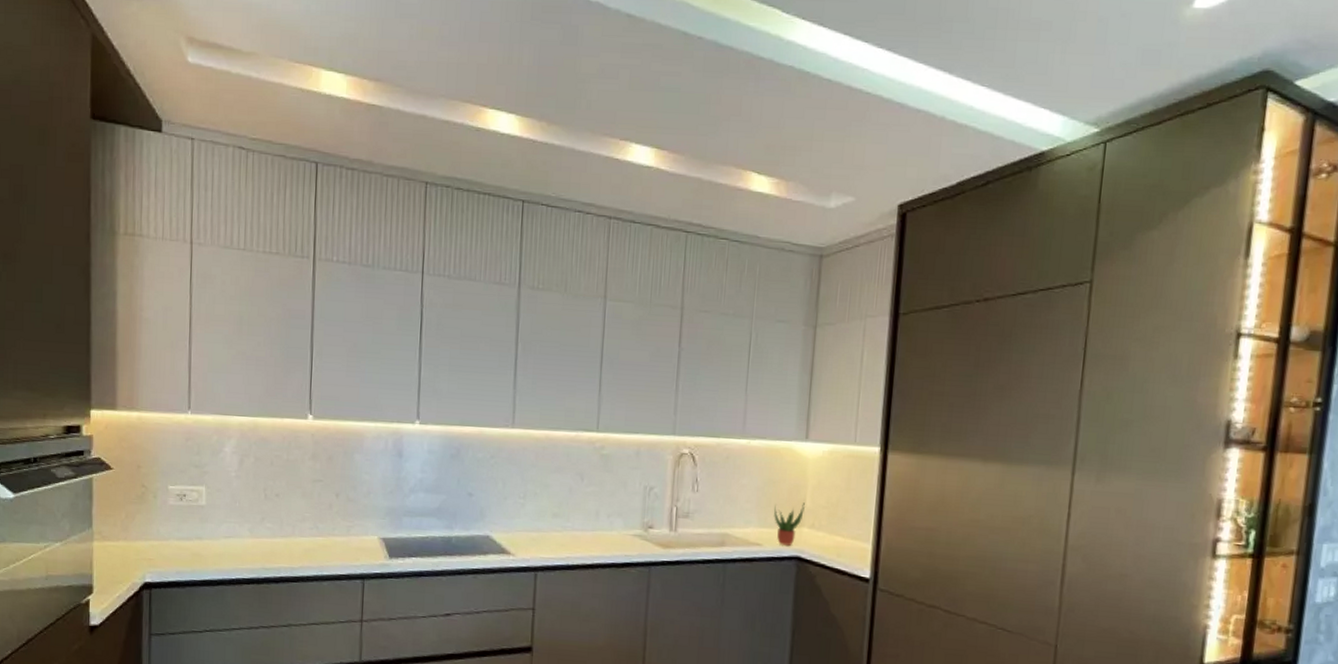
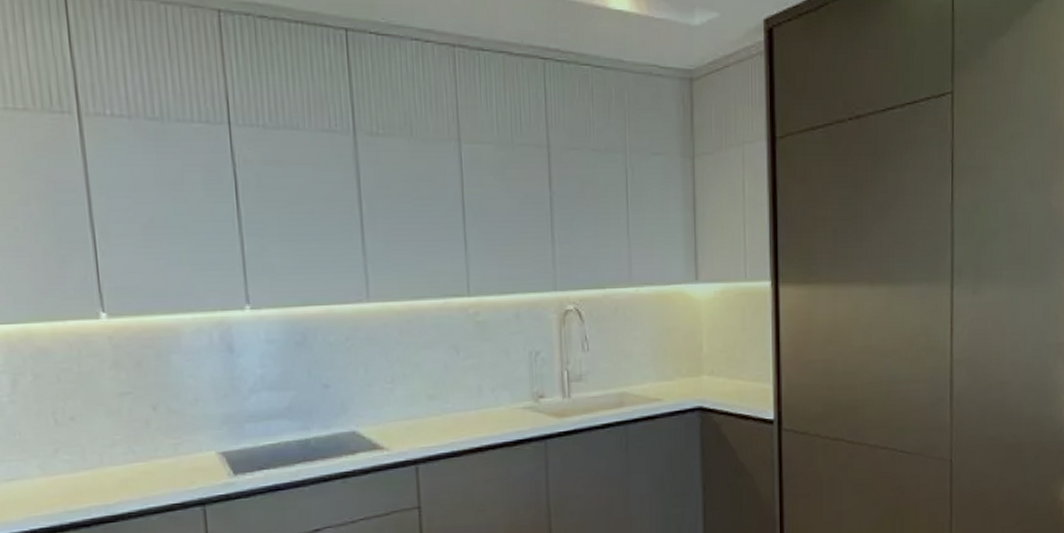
potted plant: present [774,502,805,546] -> none [671,349,702,398]

